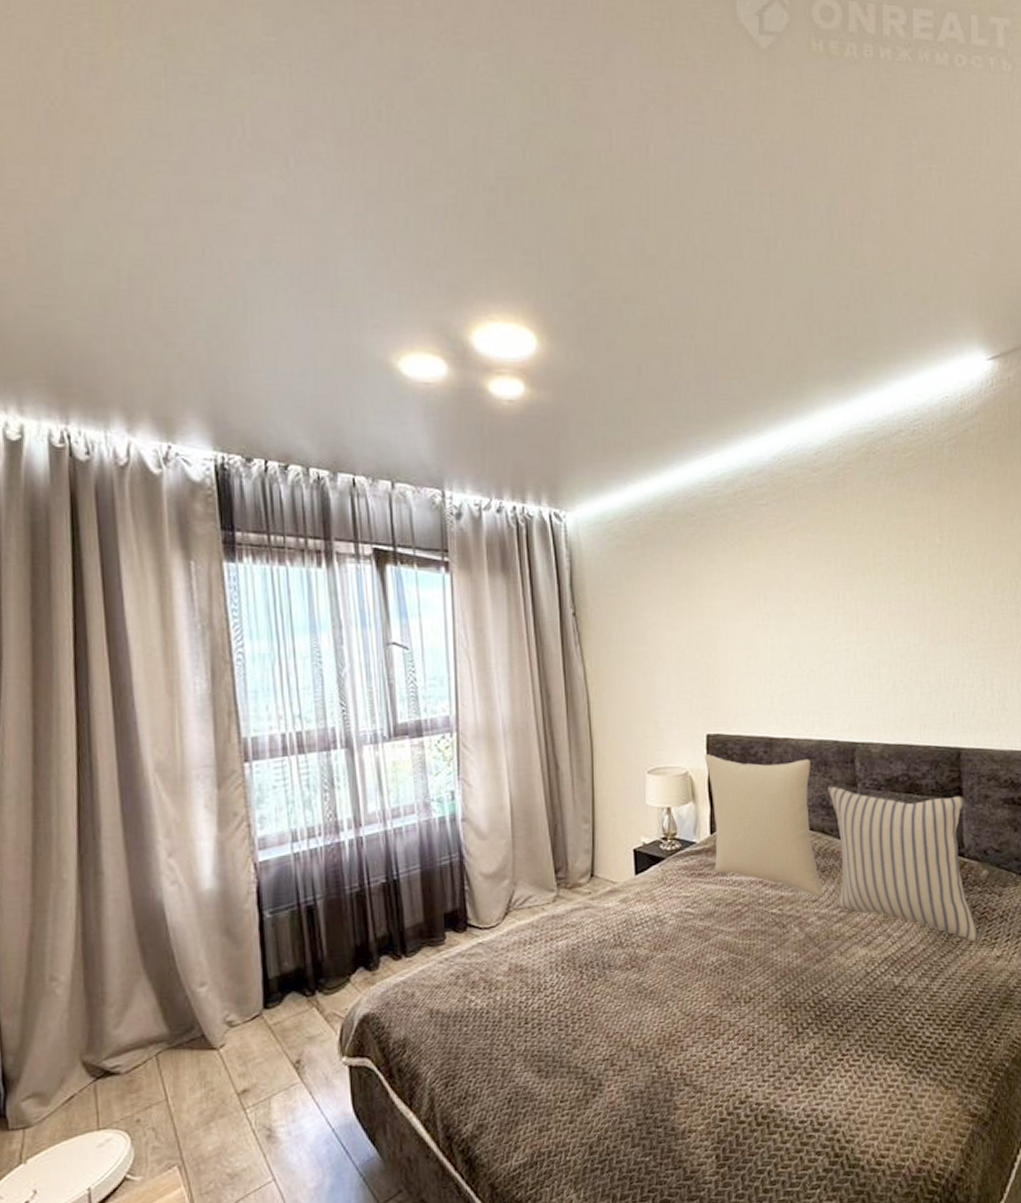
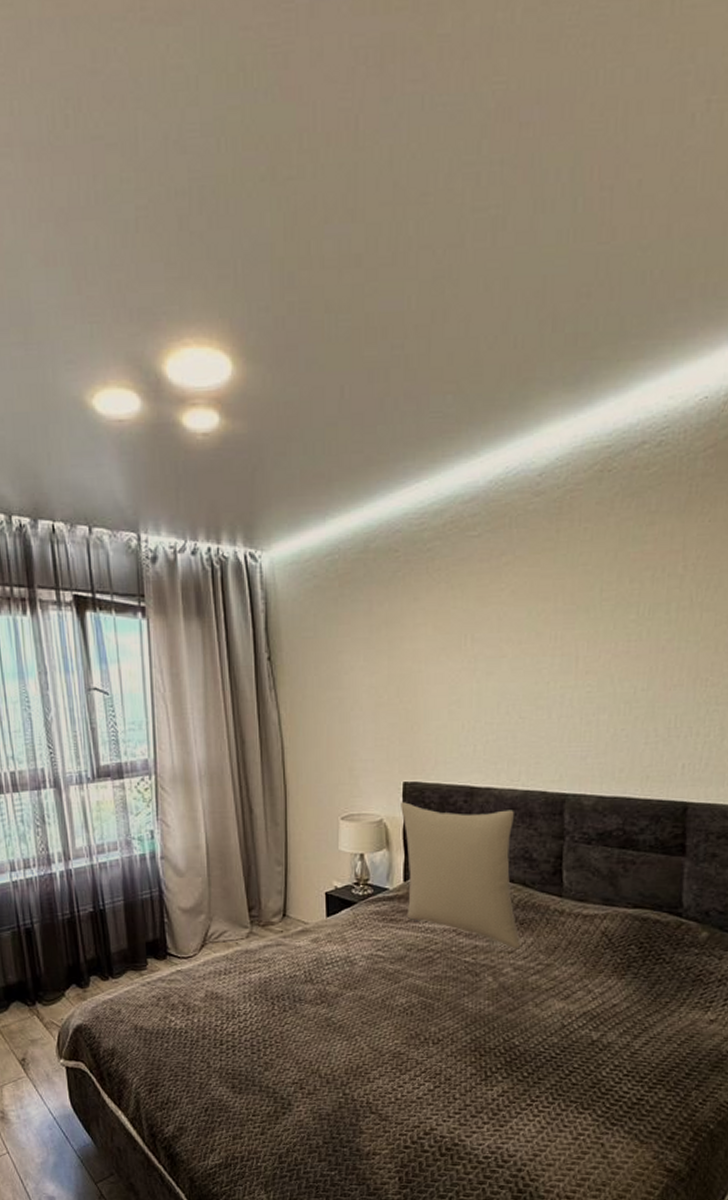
pillow: present [828,786,979,942] -> none [532,838,691,1004]

